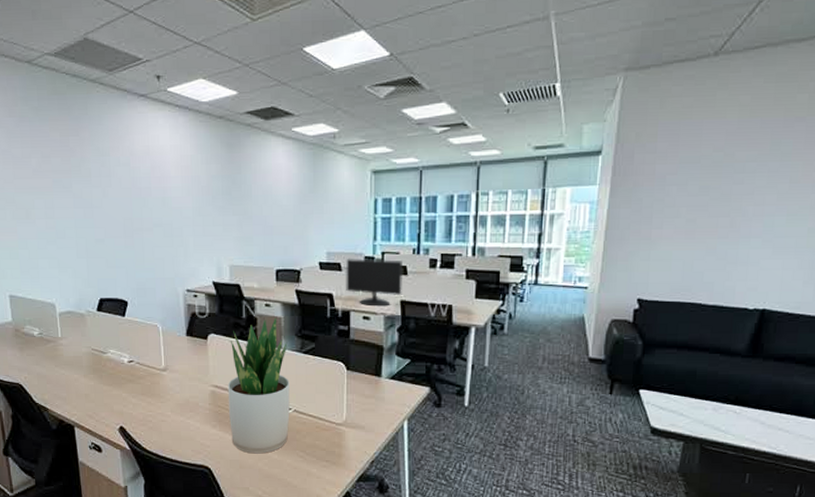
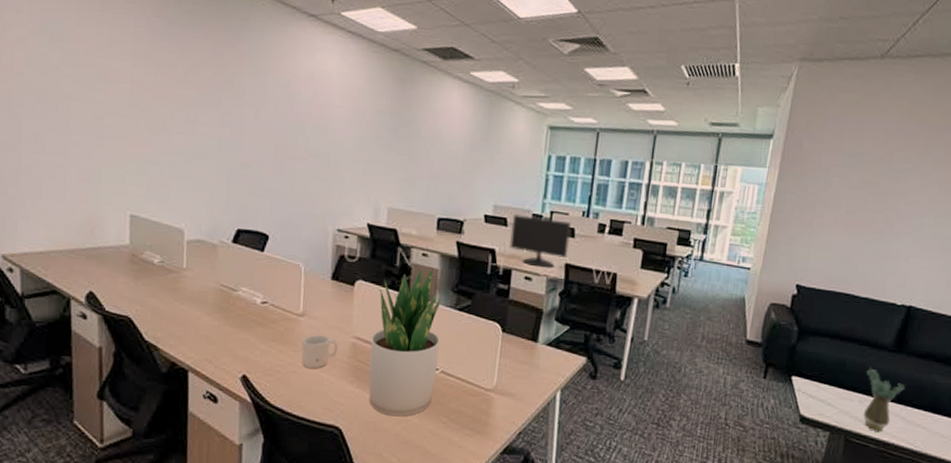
mug: none [167,385,200,416] -> present [301,334,339,369]
vase: none [718,374,764,438] -> present [863,367,906,432]

